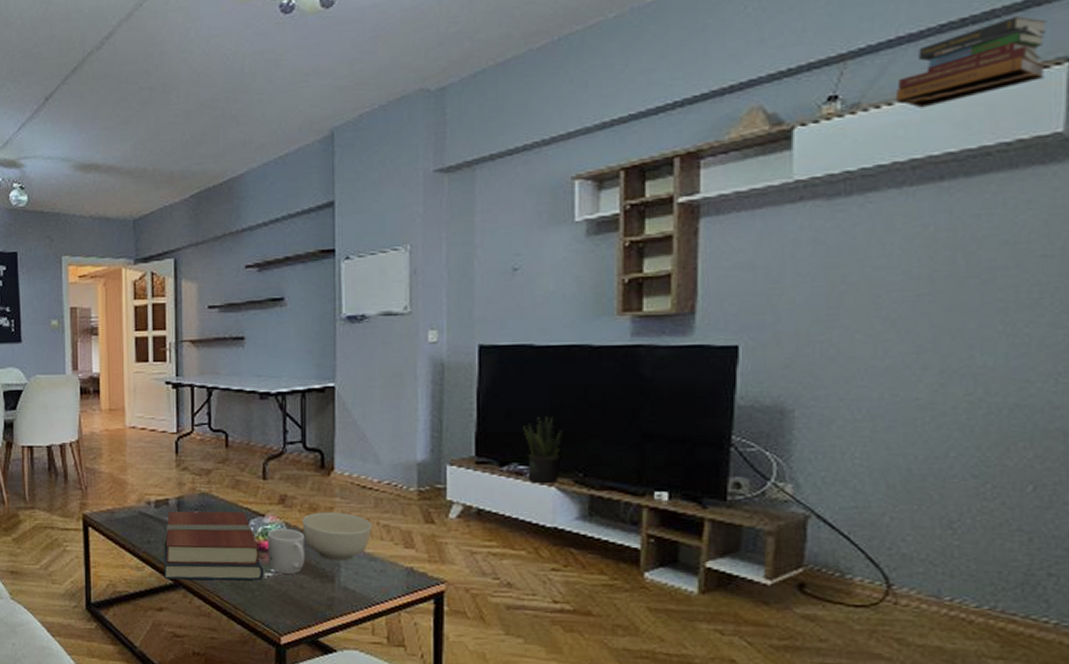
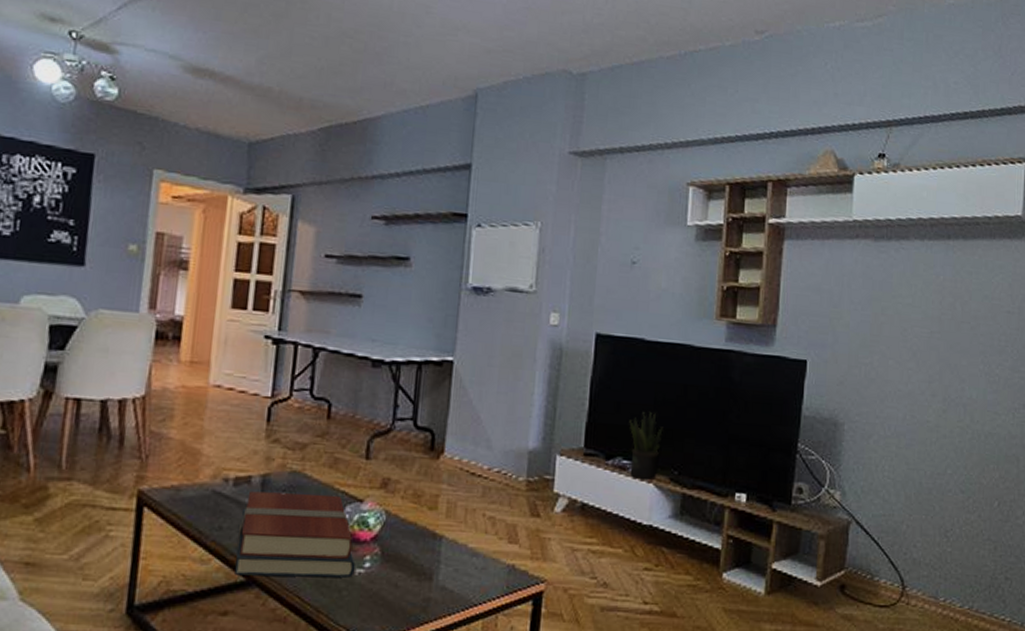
mug: present [267,528,305,574] -> none [361,516,406,571]
bowl: present [302,512,372,562] -> none [404,499,478,557]
books: present [896,16,1047,108] -> none [923,119,1014,178]

